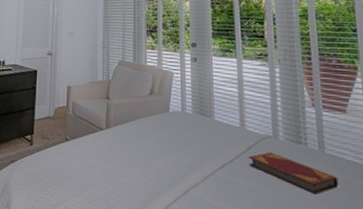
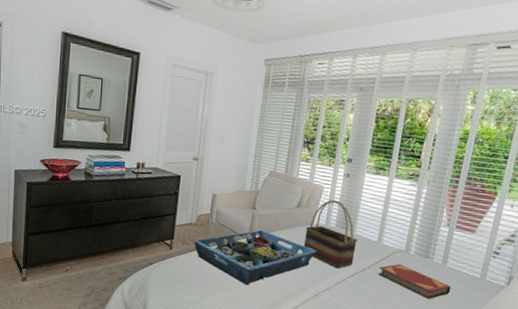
serving tray: none [53,120,178,183] -> present [194,229,317,286]
woven basket: none [162,85,219,160] -> present [304,199,357,269]

